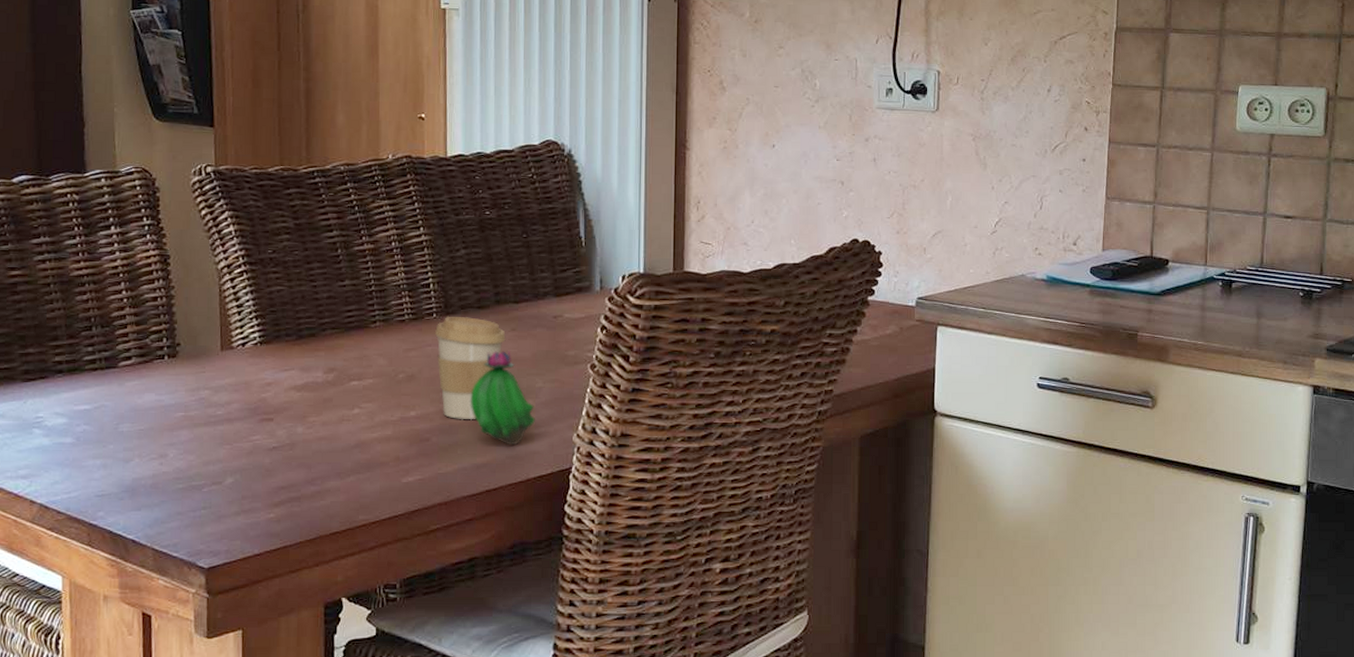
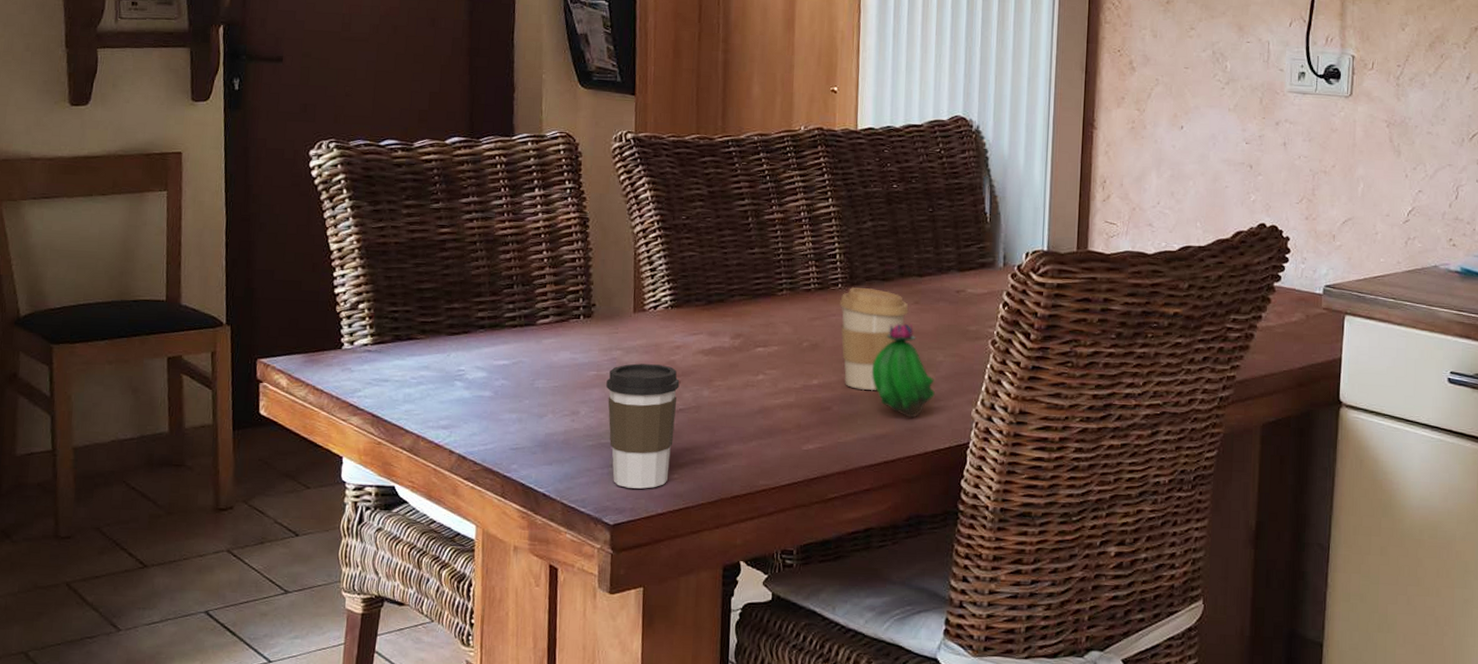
coffee cup: none [195,402,272,530] -> present [606,363,680,489]

